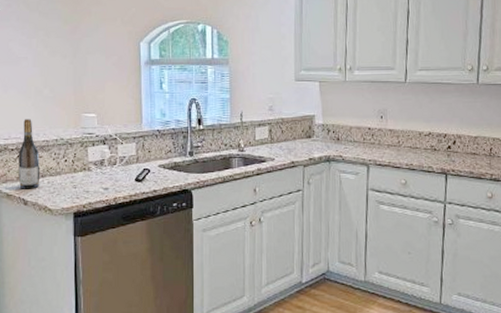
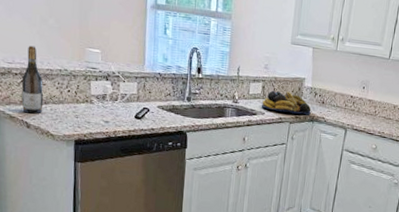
fruit bowl: none [269,132,326,156] -> present [261,90,311,116]

